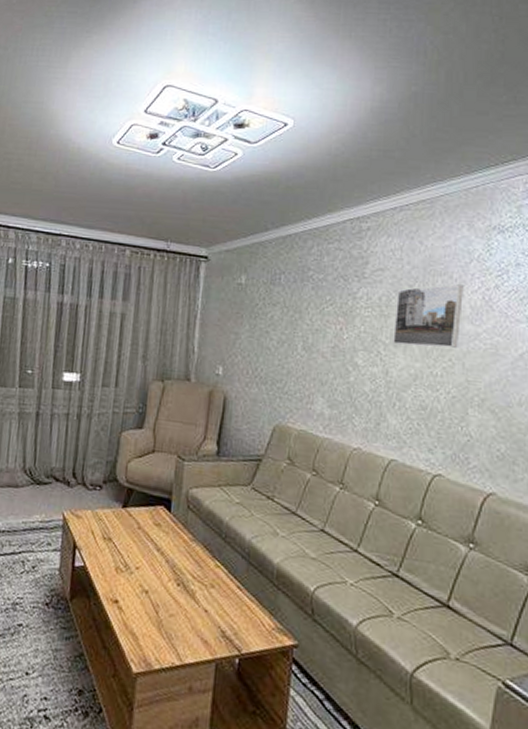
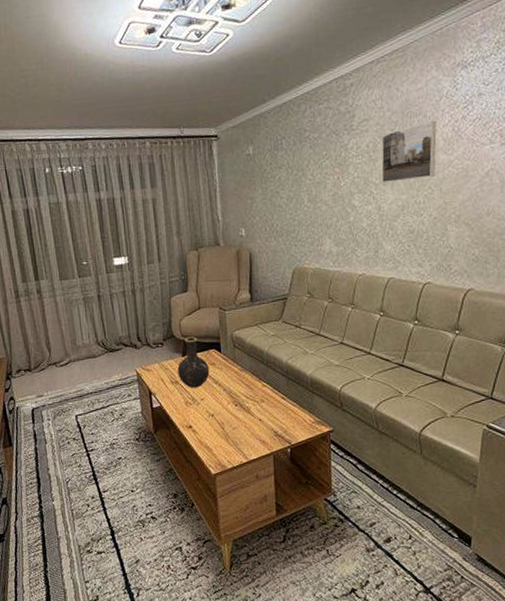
vase: none [113,484,153,552] -> present [177,336,210,388]

